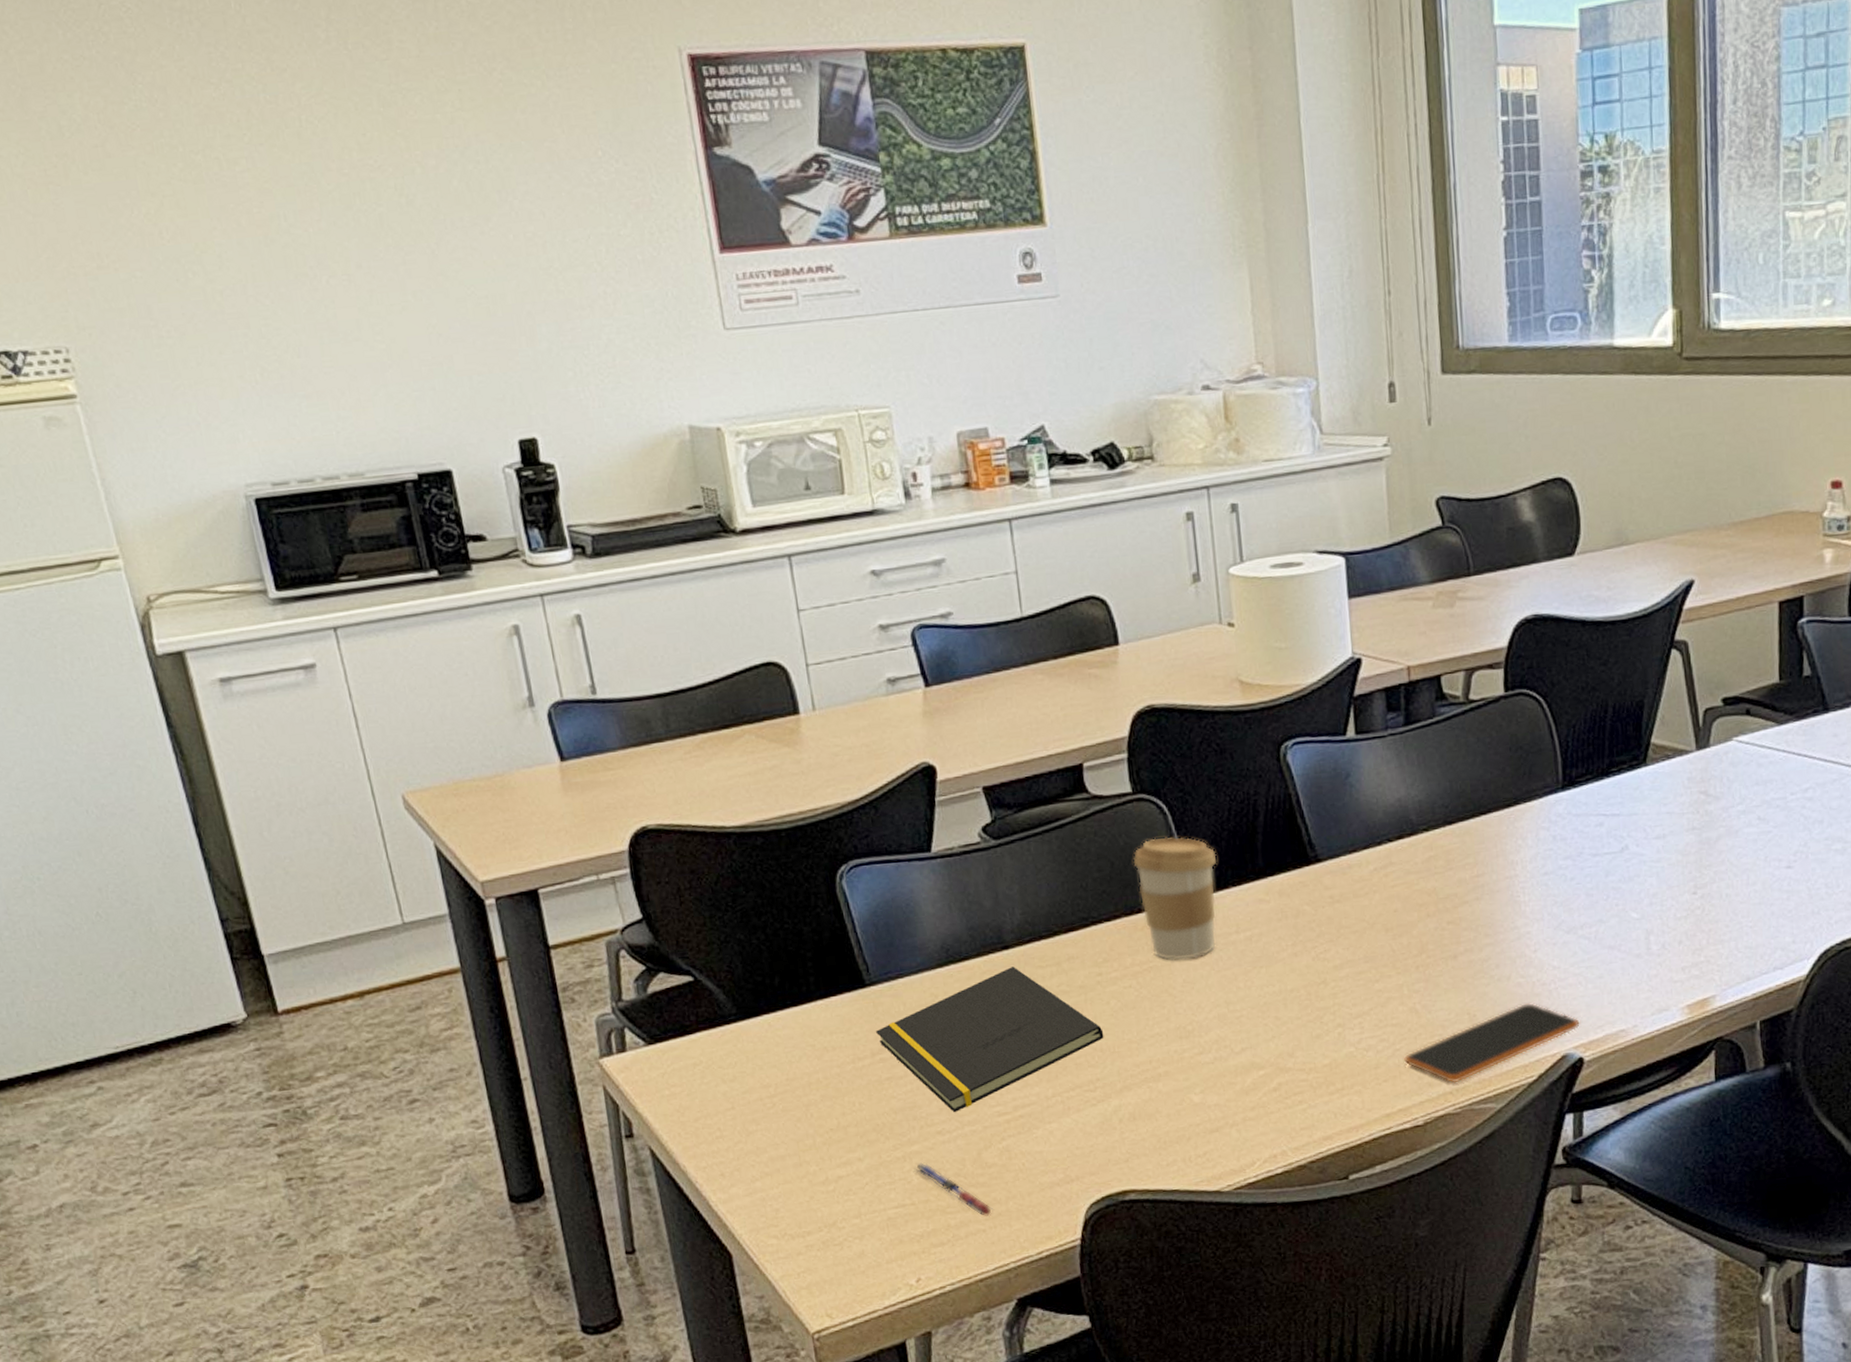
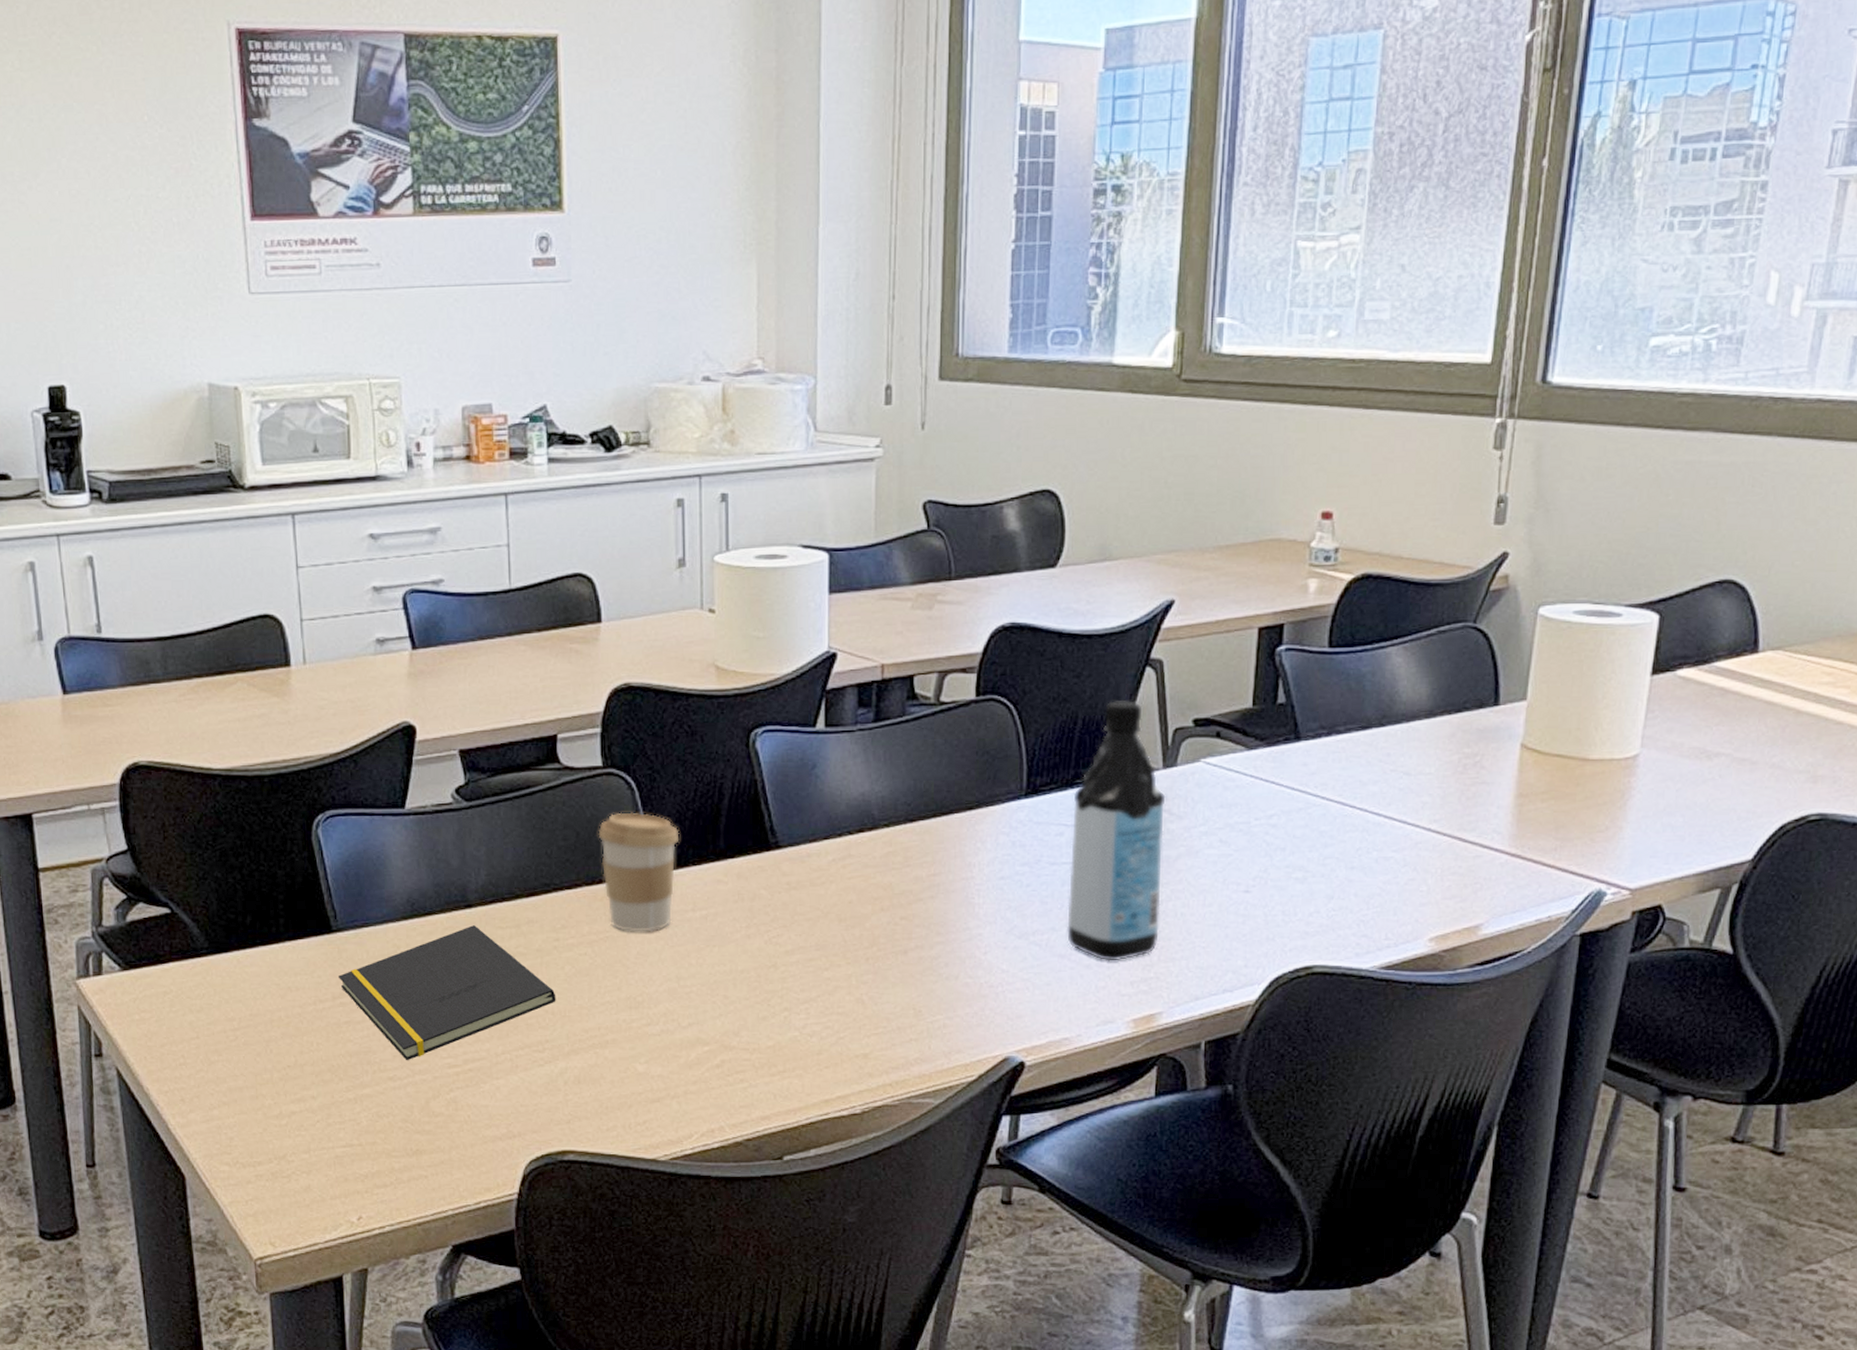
pen: present [914,1162,994,1217] -> none [364,1106,437,1164]
smartphone: present [1404,1003,1580,1083] -> none [847,1004,1024,1076]
water bottle: none [1610,684,1706,949] -> present [1067,700,1166,961]

